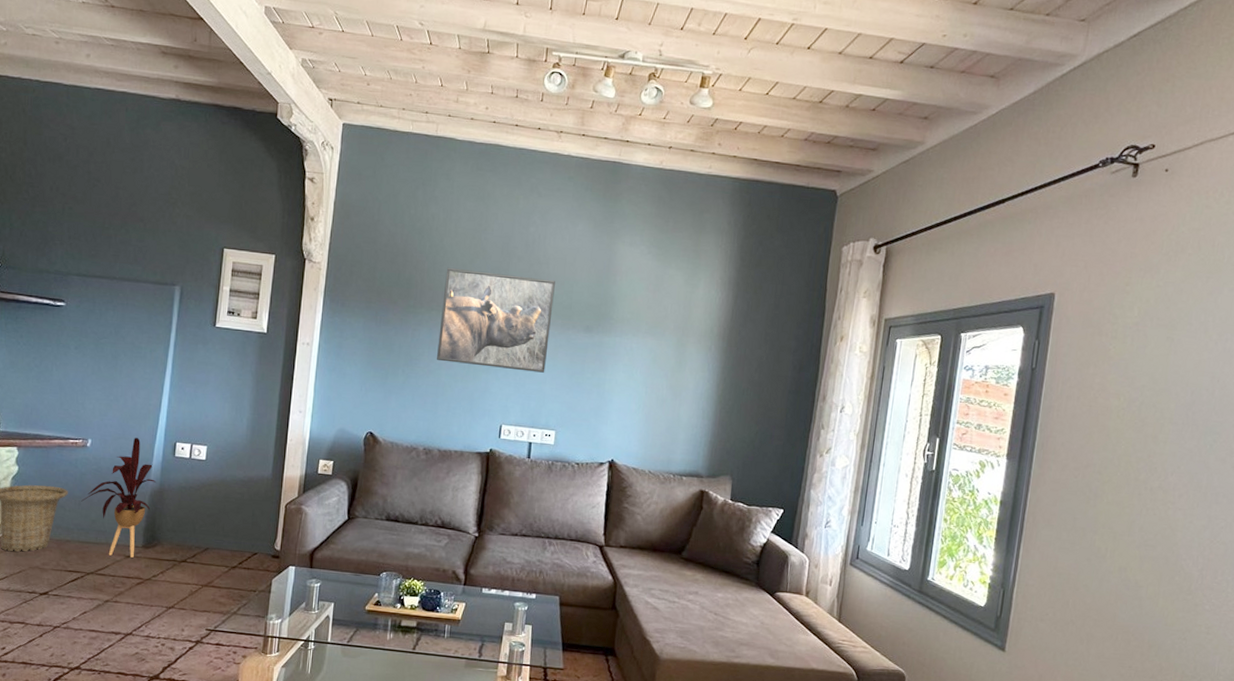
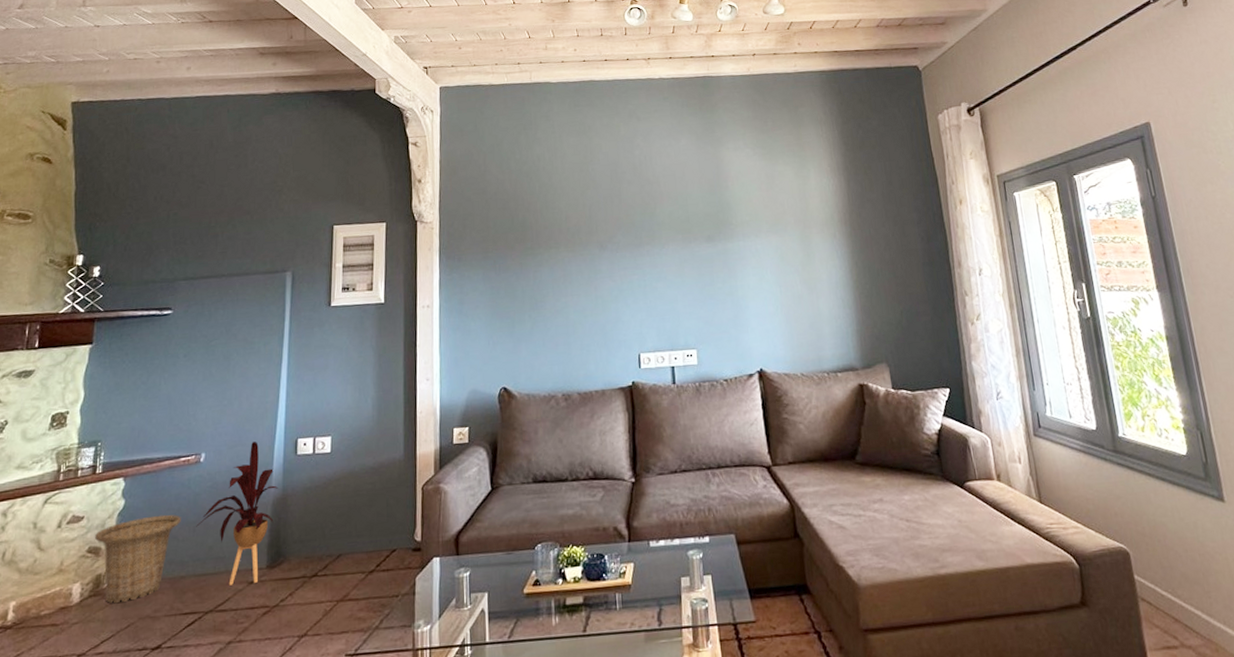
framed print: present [437,267,555,373] -> none [559,197,675,299]

